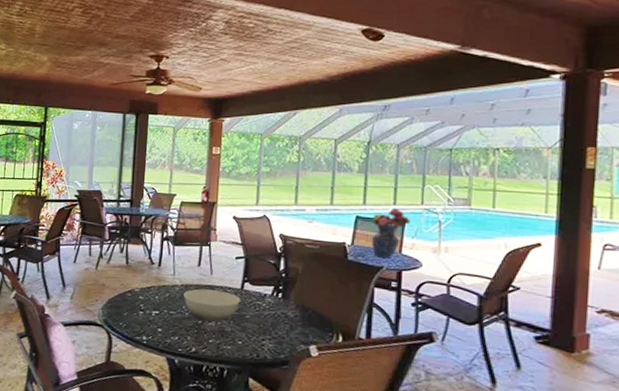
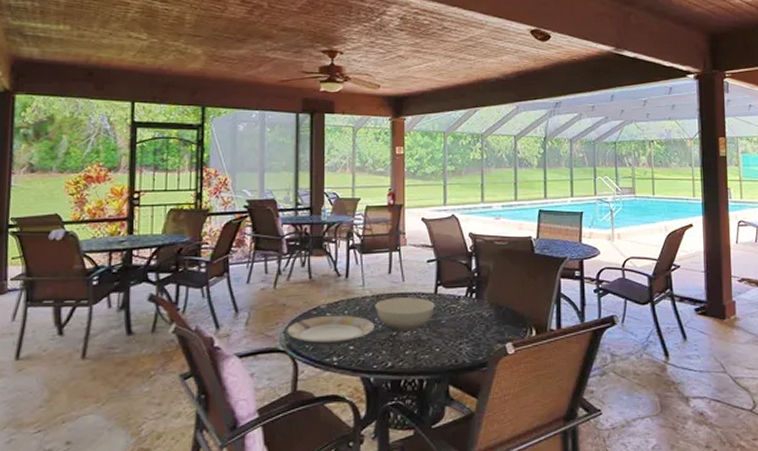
plate: none [104,298,182,326] -> present [287,315,375,345]
flower arrangement: present [371,208,410,259] -> none [554,200,587,249]

